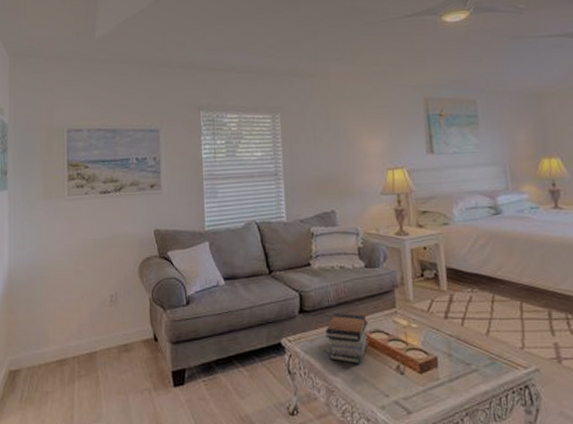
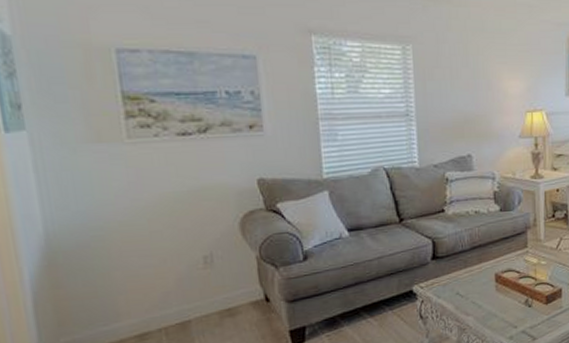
book stack: present [325,313,369,364] -> none [459,256,501,303]

